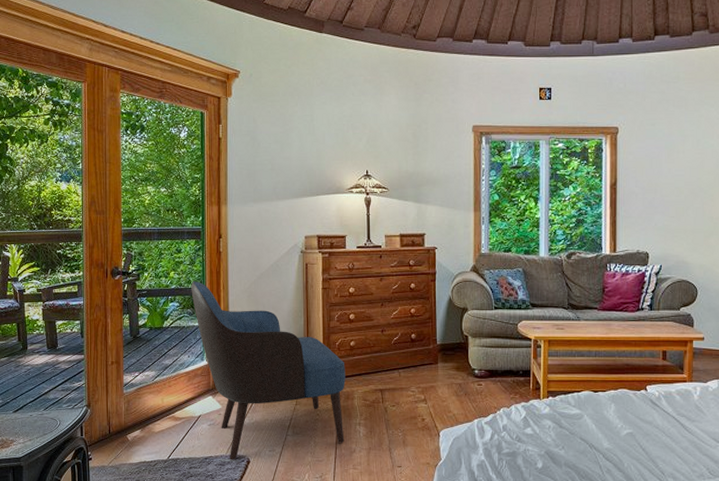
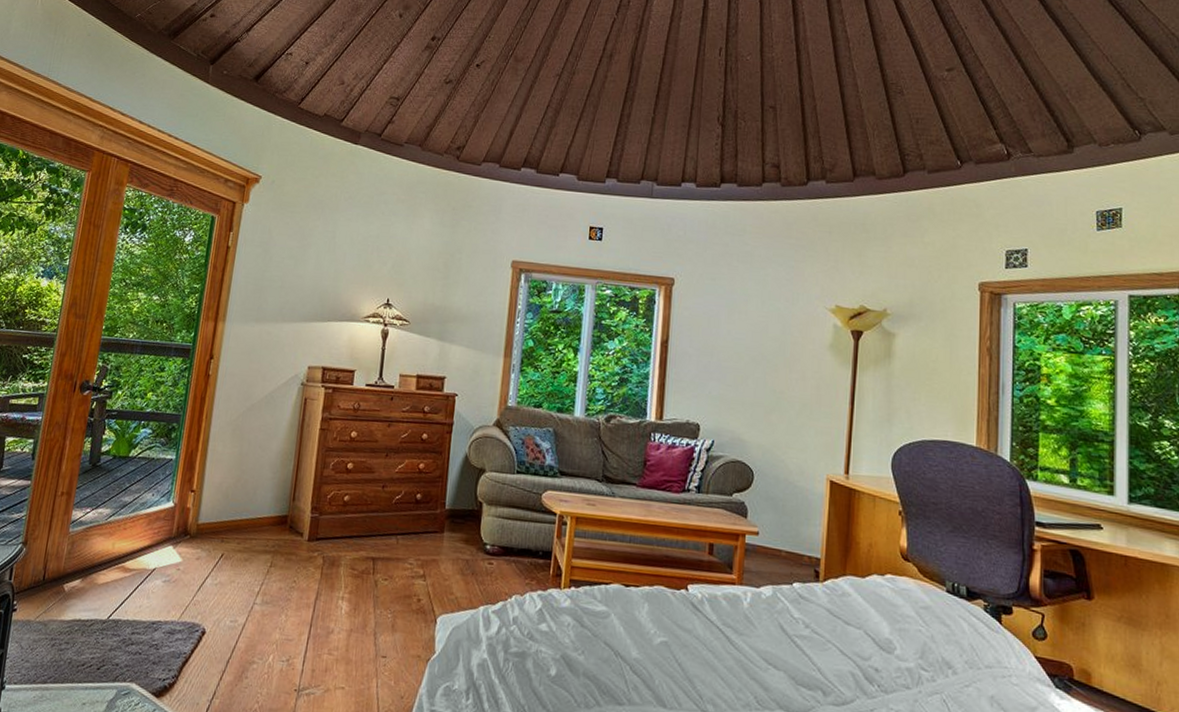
armchair: present [191,281,345,460] -> none [168,406,335,629]

